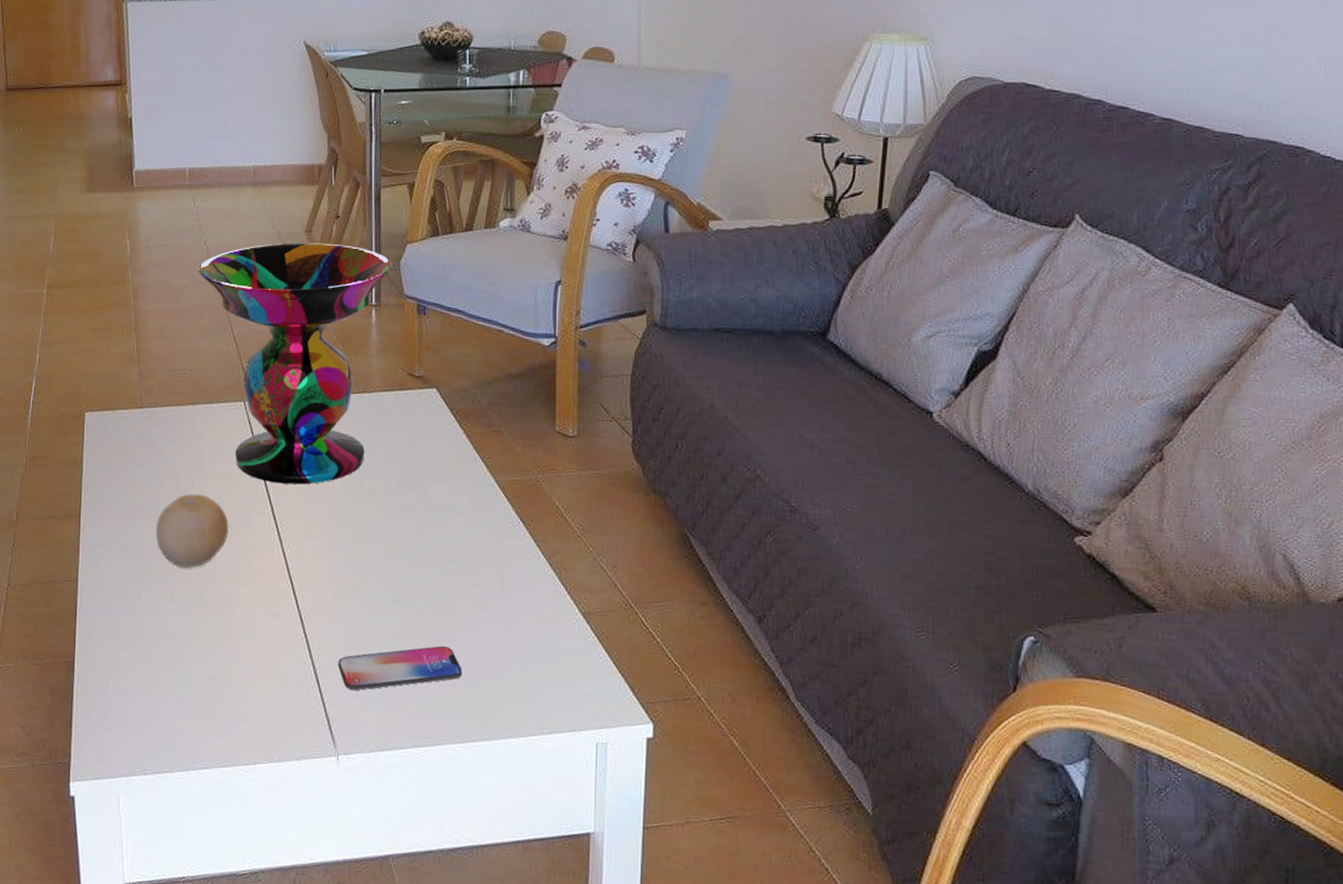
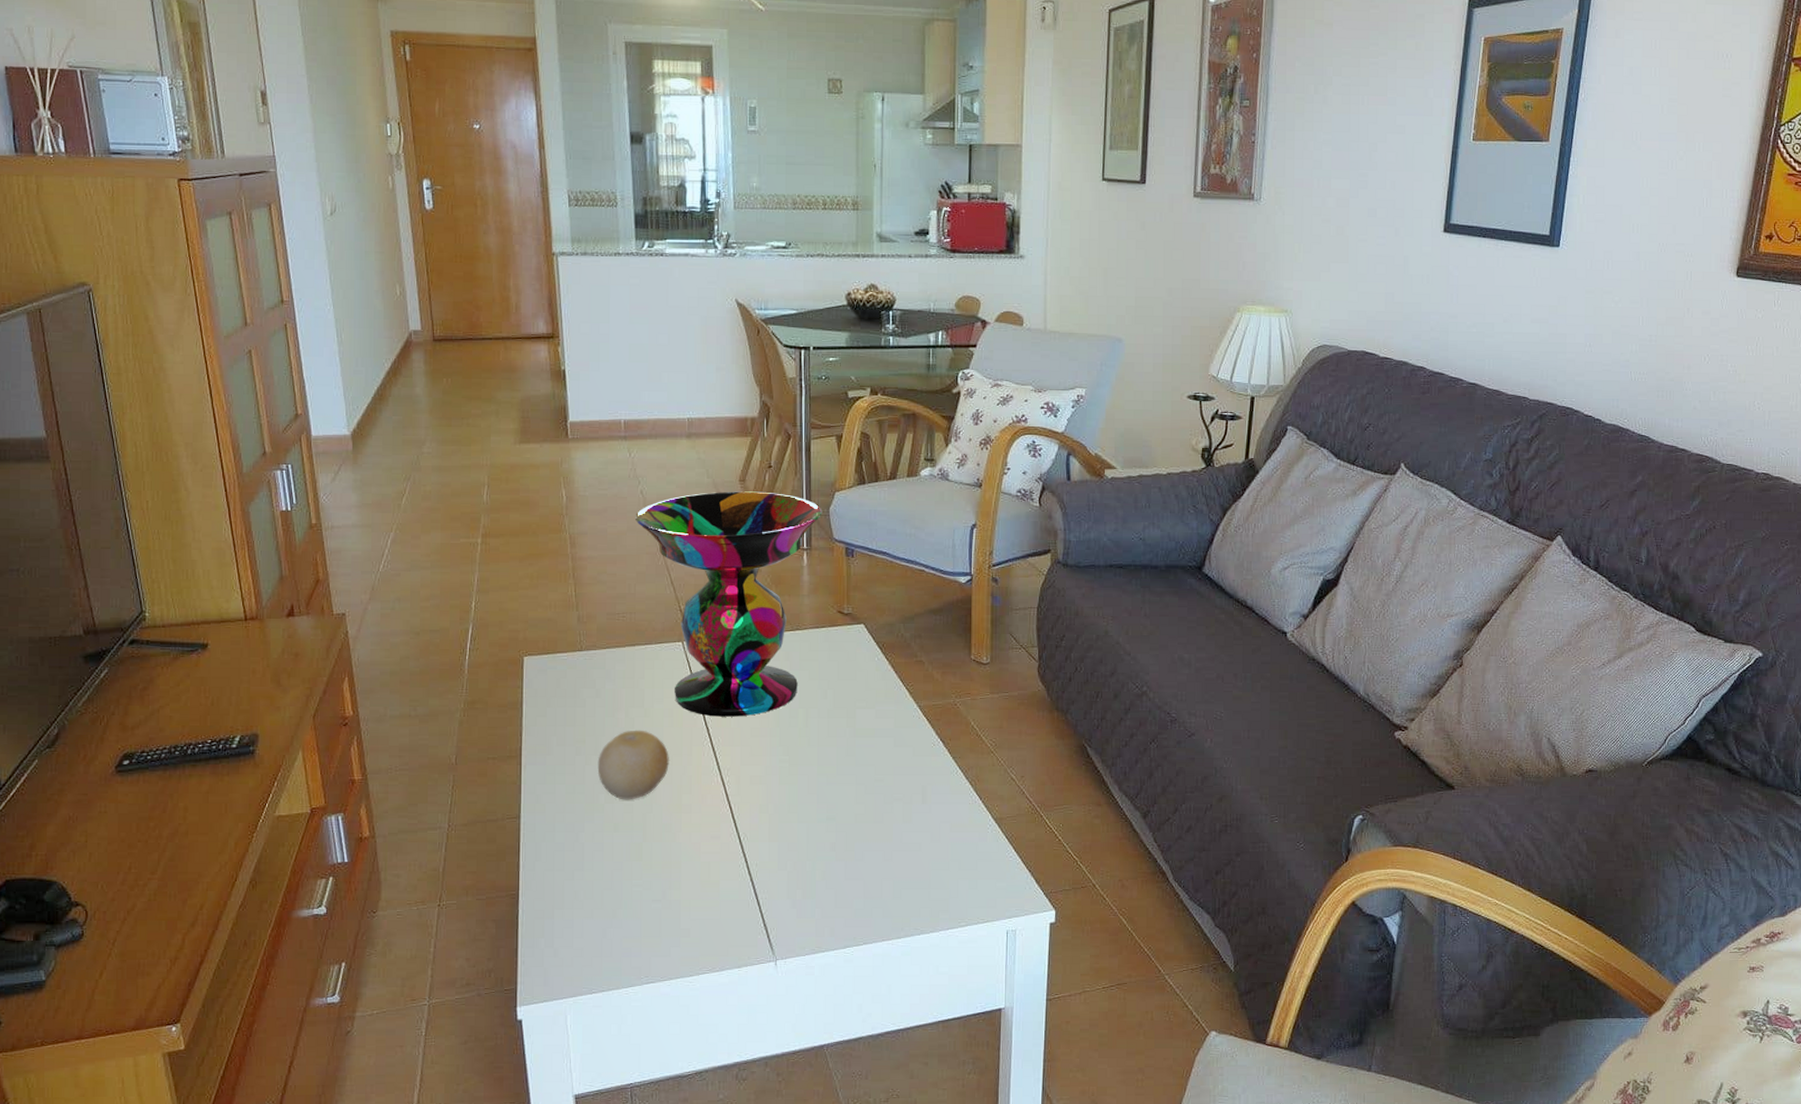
smartphone: present [338,645,462,690] -> none [775,855,889,901]

